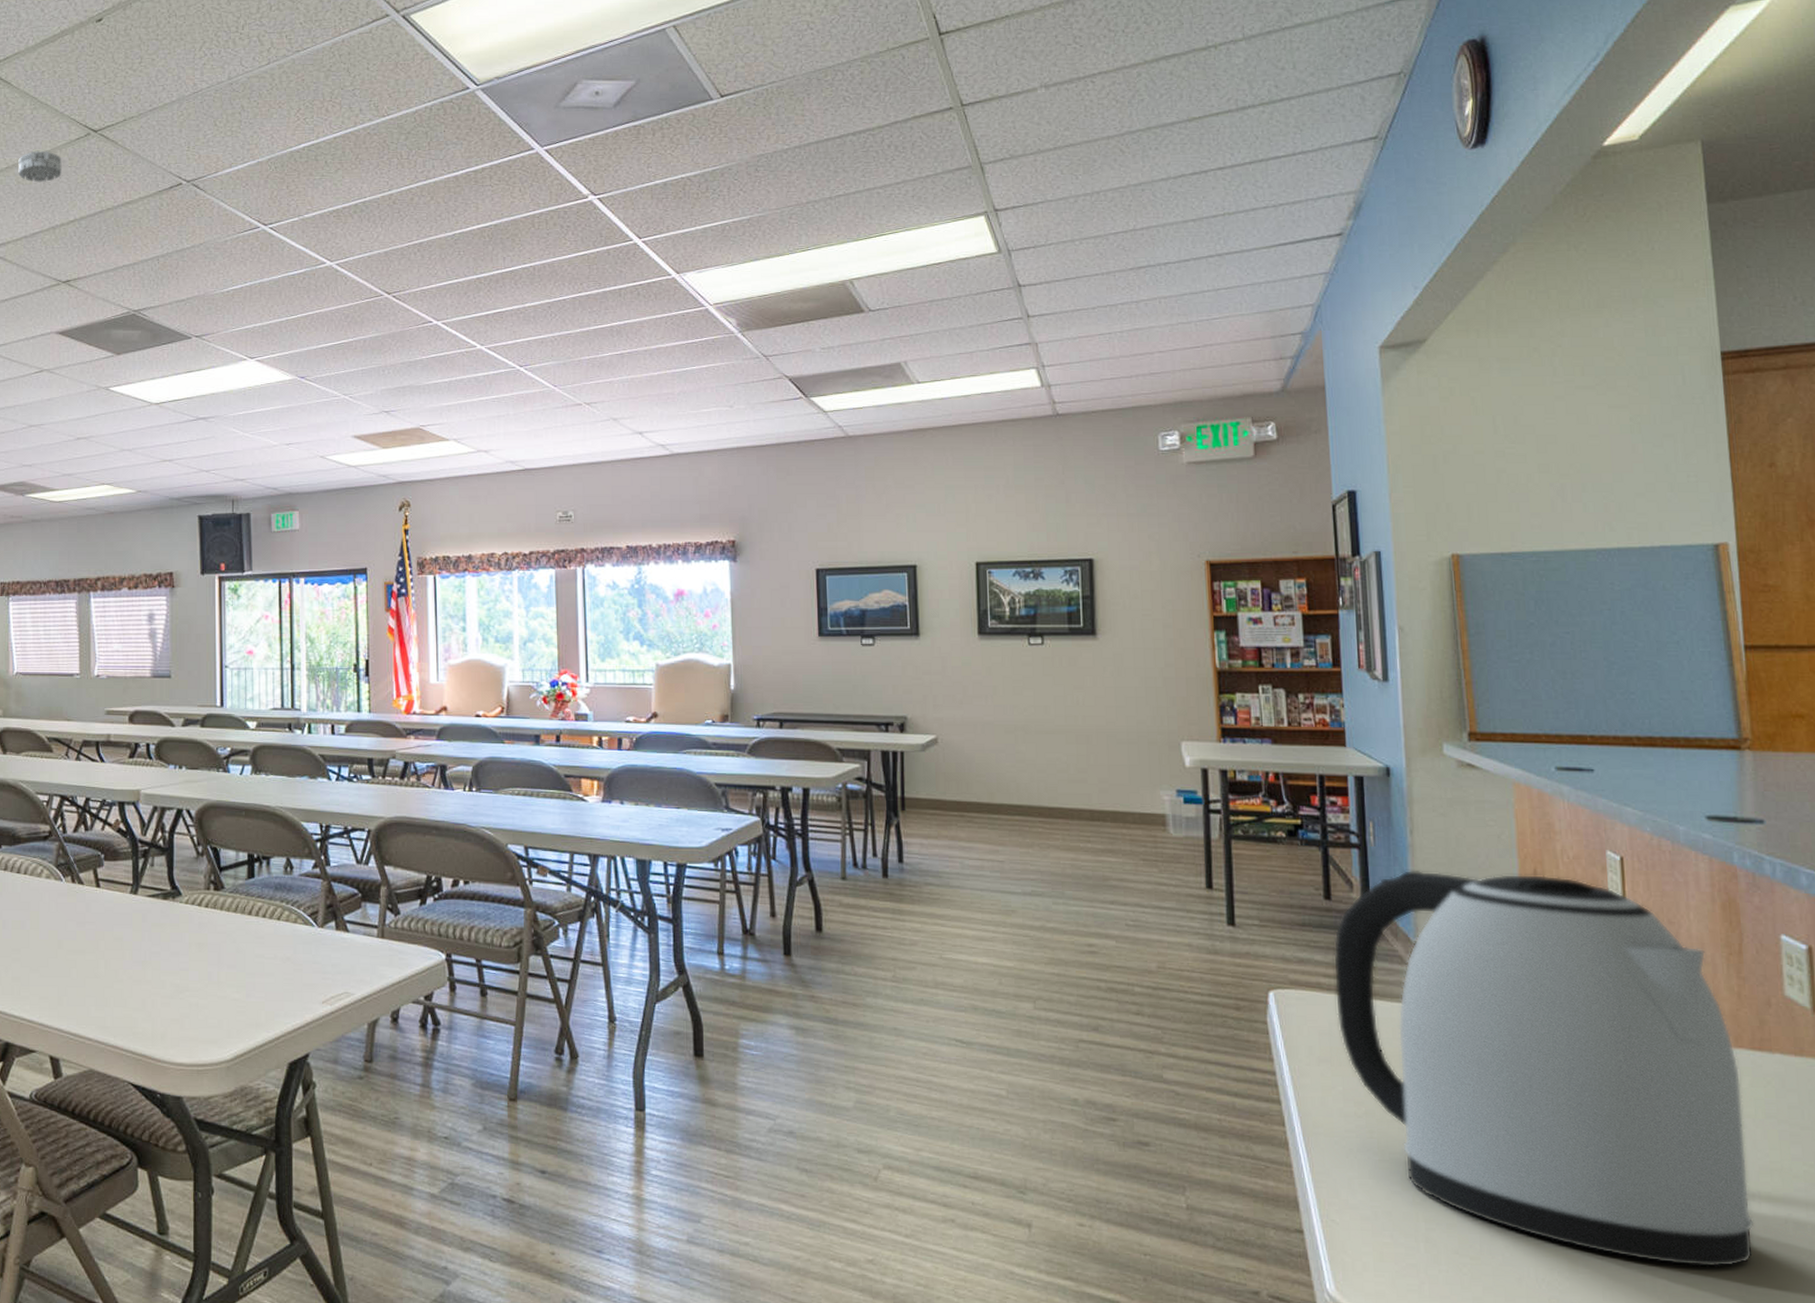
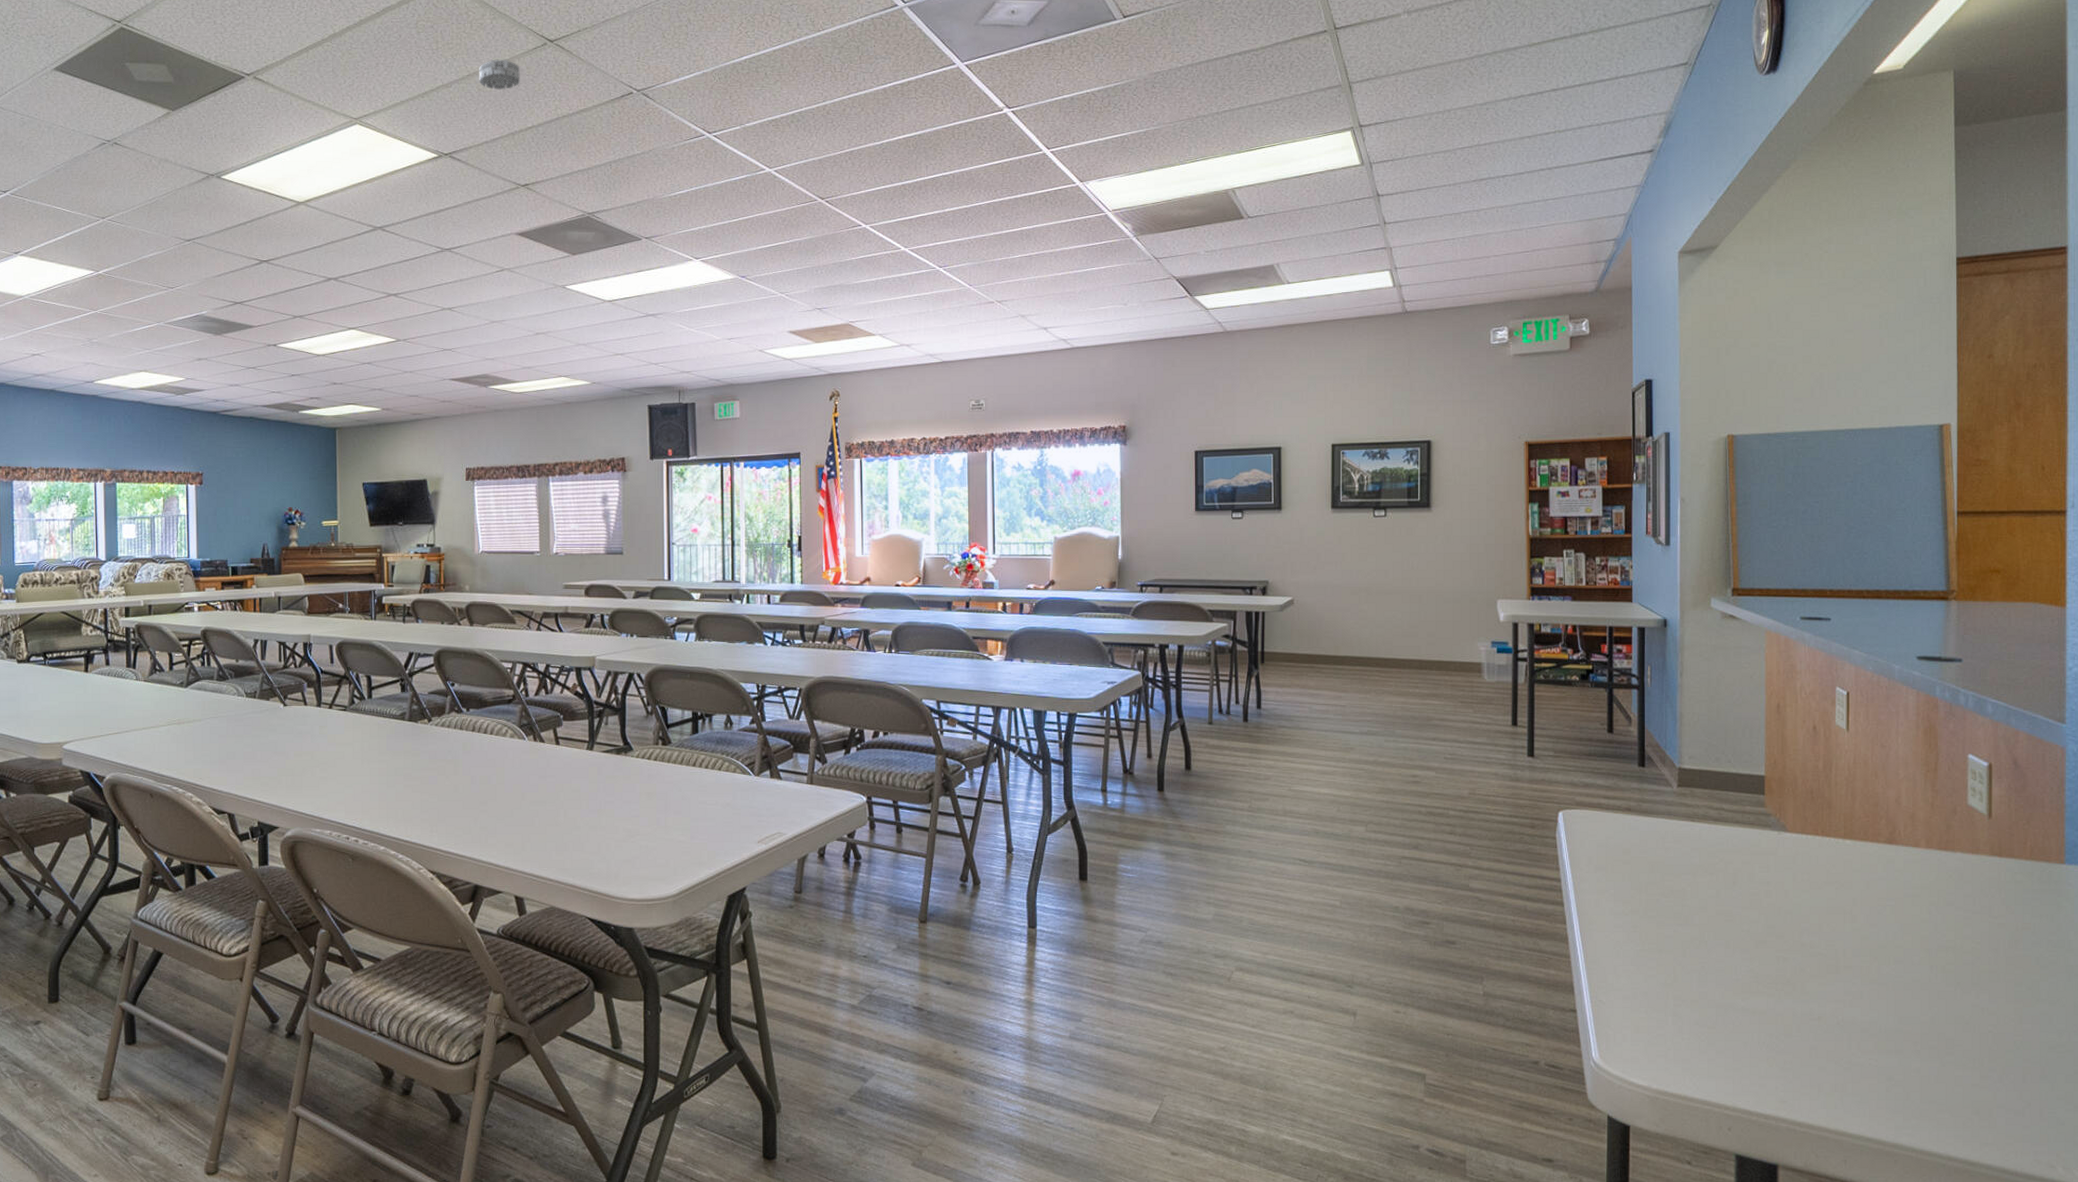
kettle: present [1333,869,1755,1268] -> none [1612,706,1931,1028]

